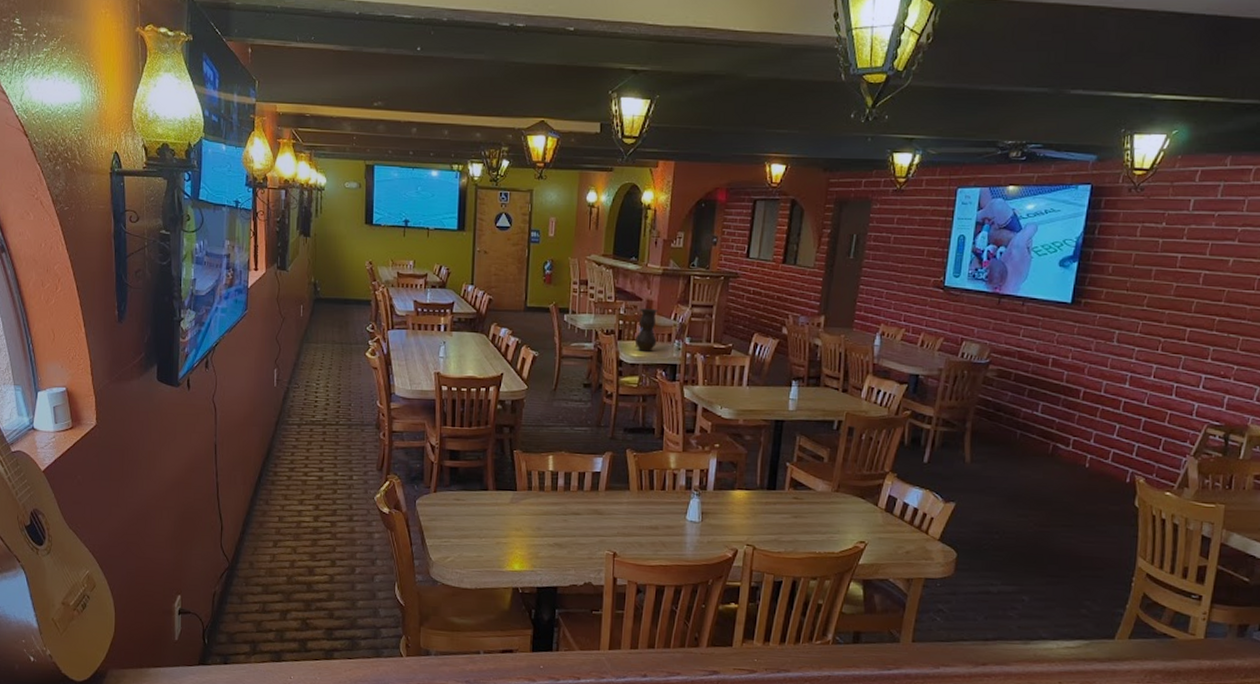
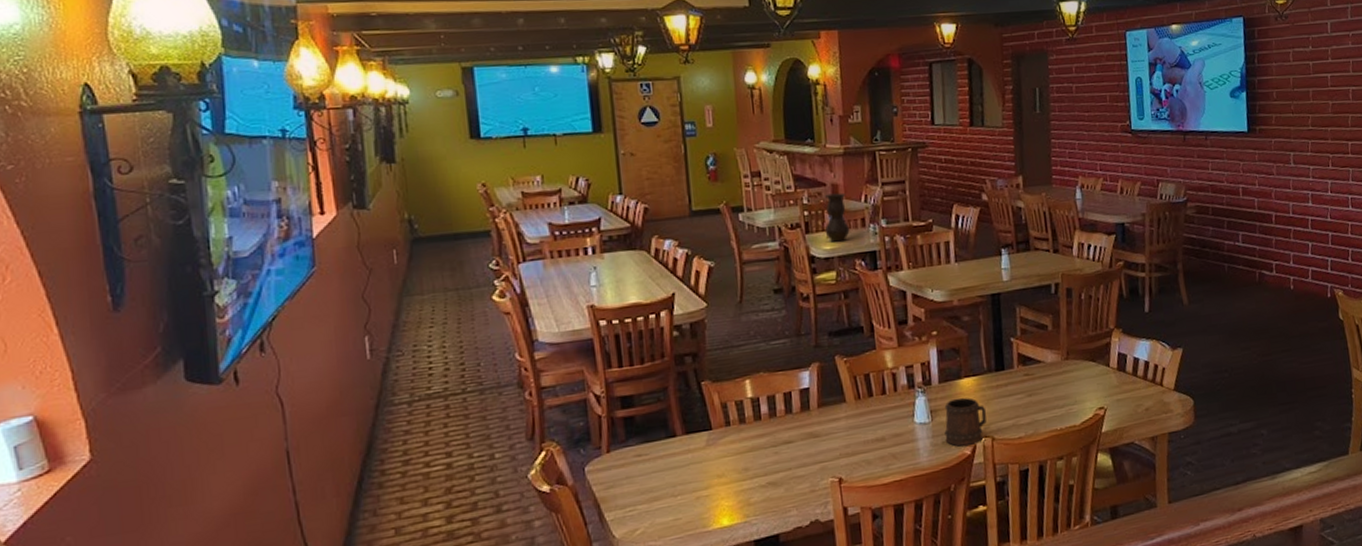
beer mug: none [711,506,753,549] -> present [944,397,987,447]

